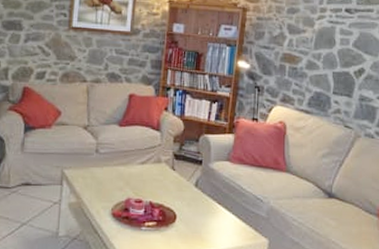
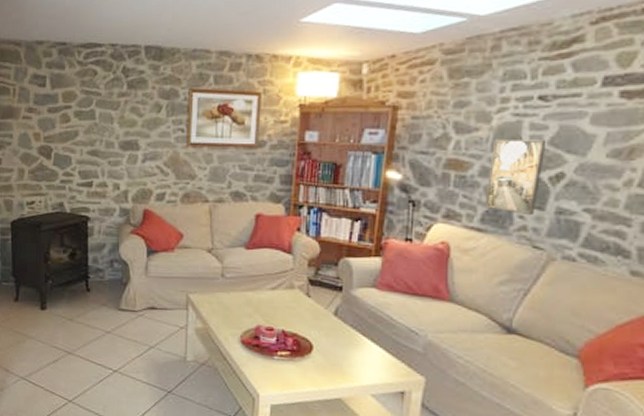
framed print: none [311,40,352,101] -> present [485,139,547,216]

